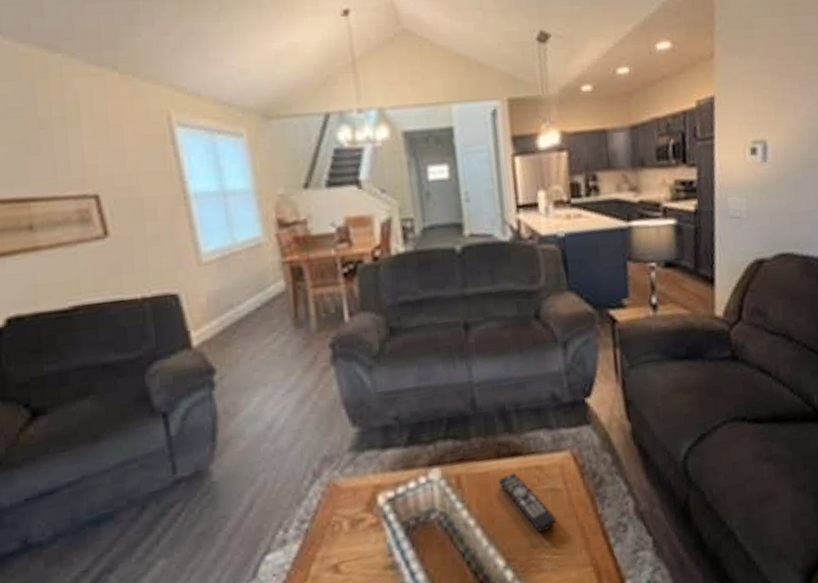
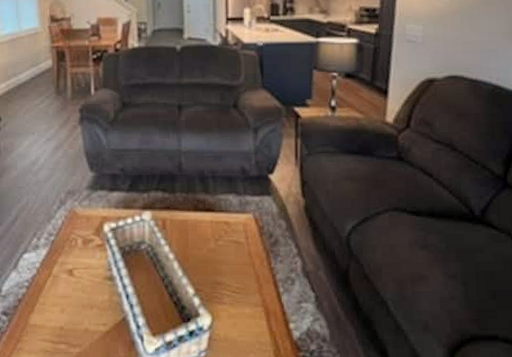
remote control: present [498,473,556,533] -> none [194,224,237,274]

